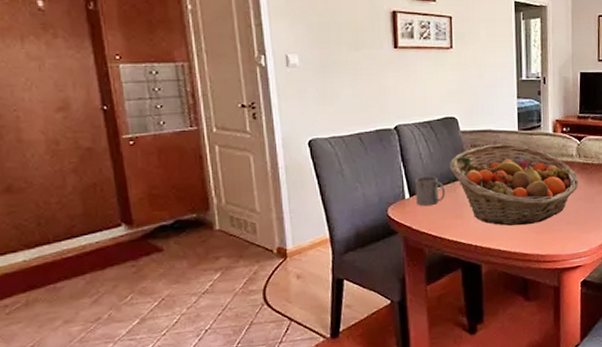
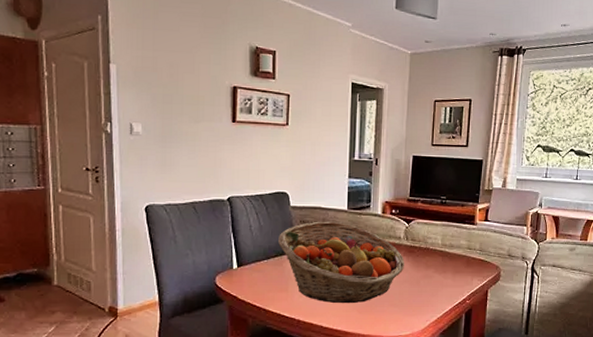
mug: present [415,176,445,207] -> none [243,249,272,278]

